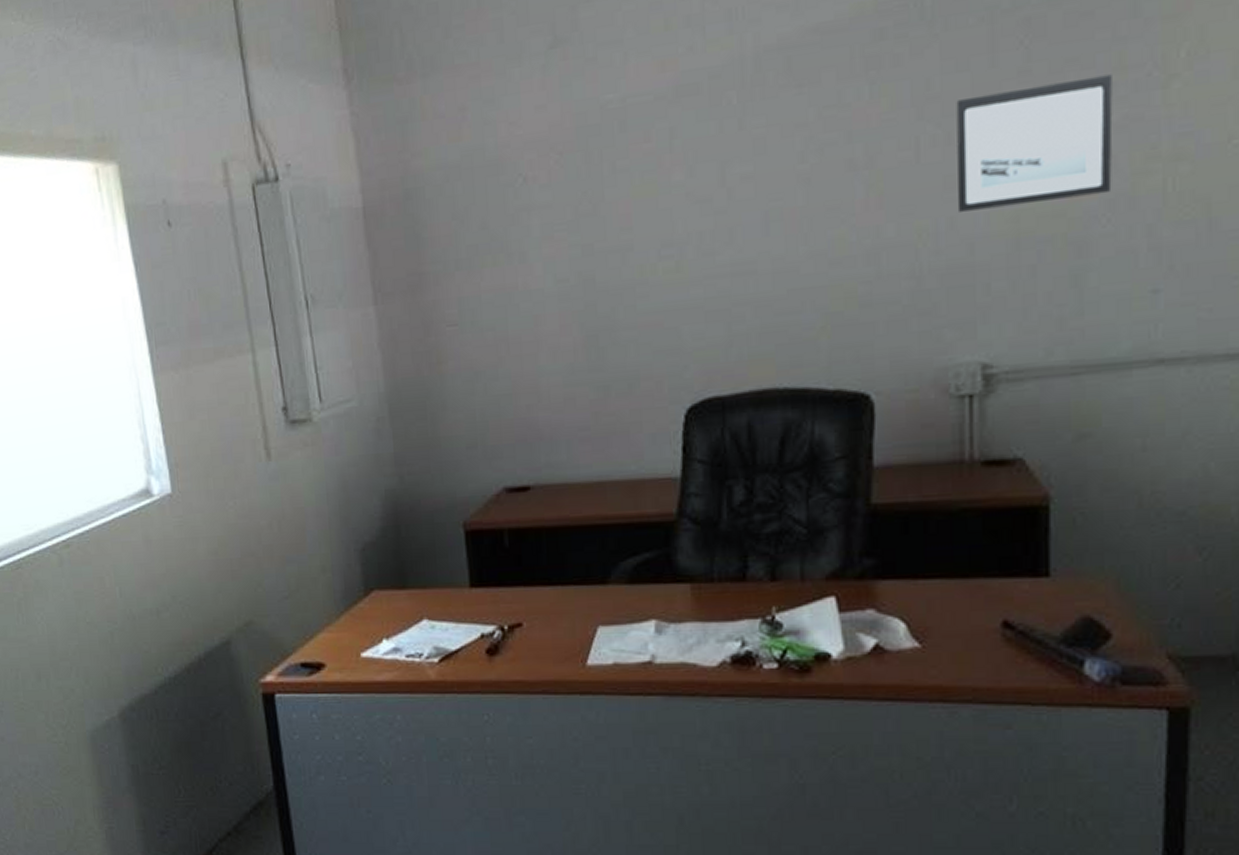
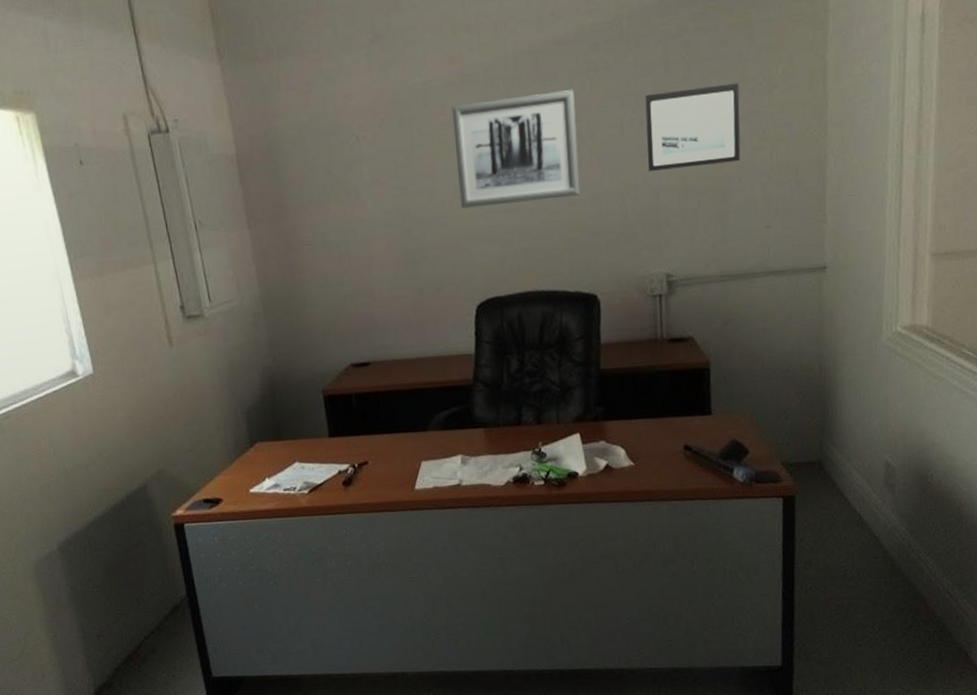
wall art: none [660,97,848,273] -> present [451,89,579,209]

